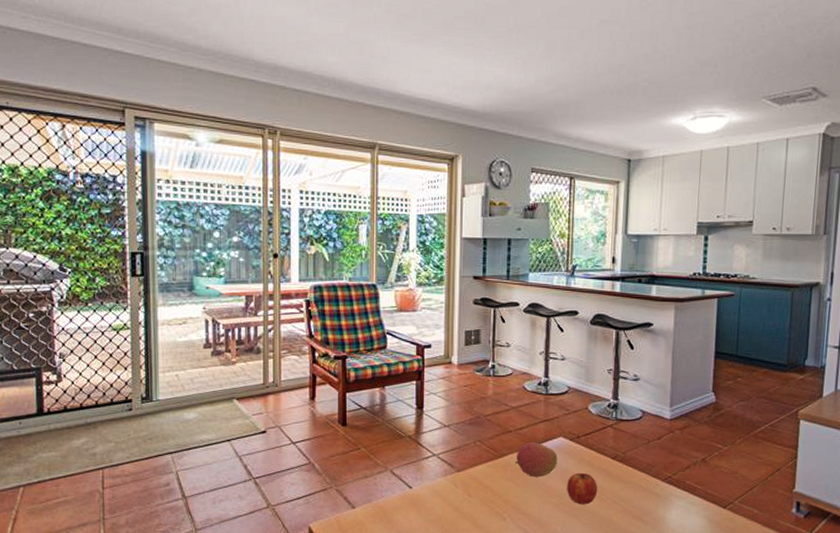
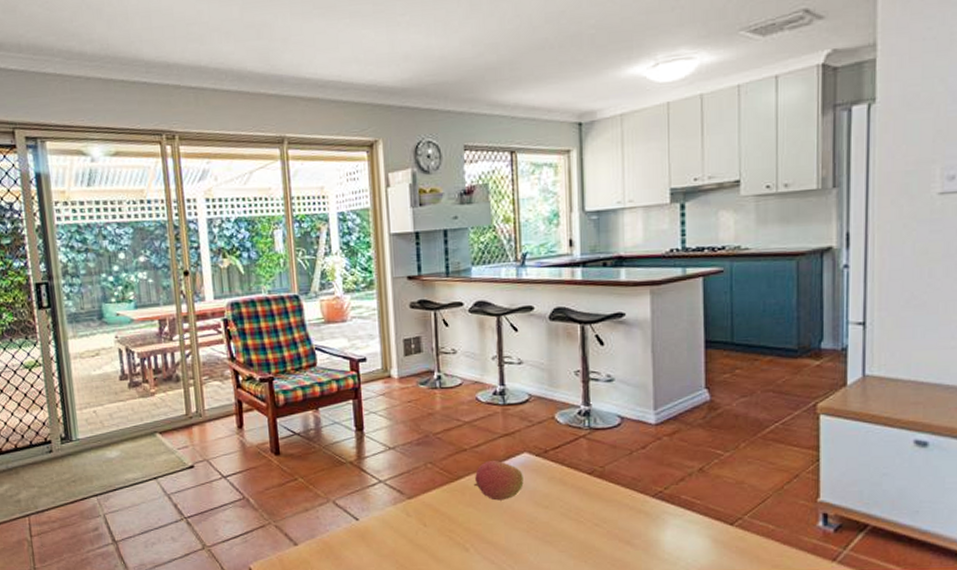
fruit: present [567,472,598,505] -> none [537,492,575,529]

